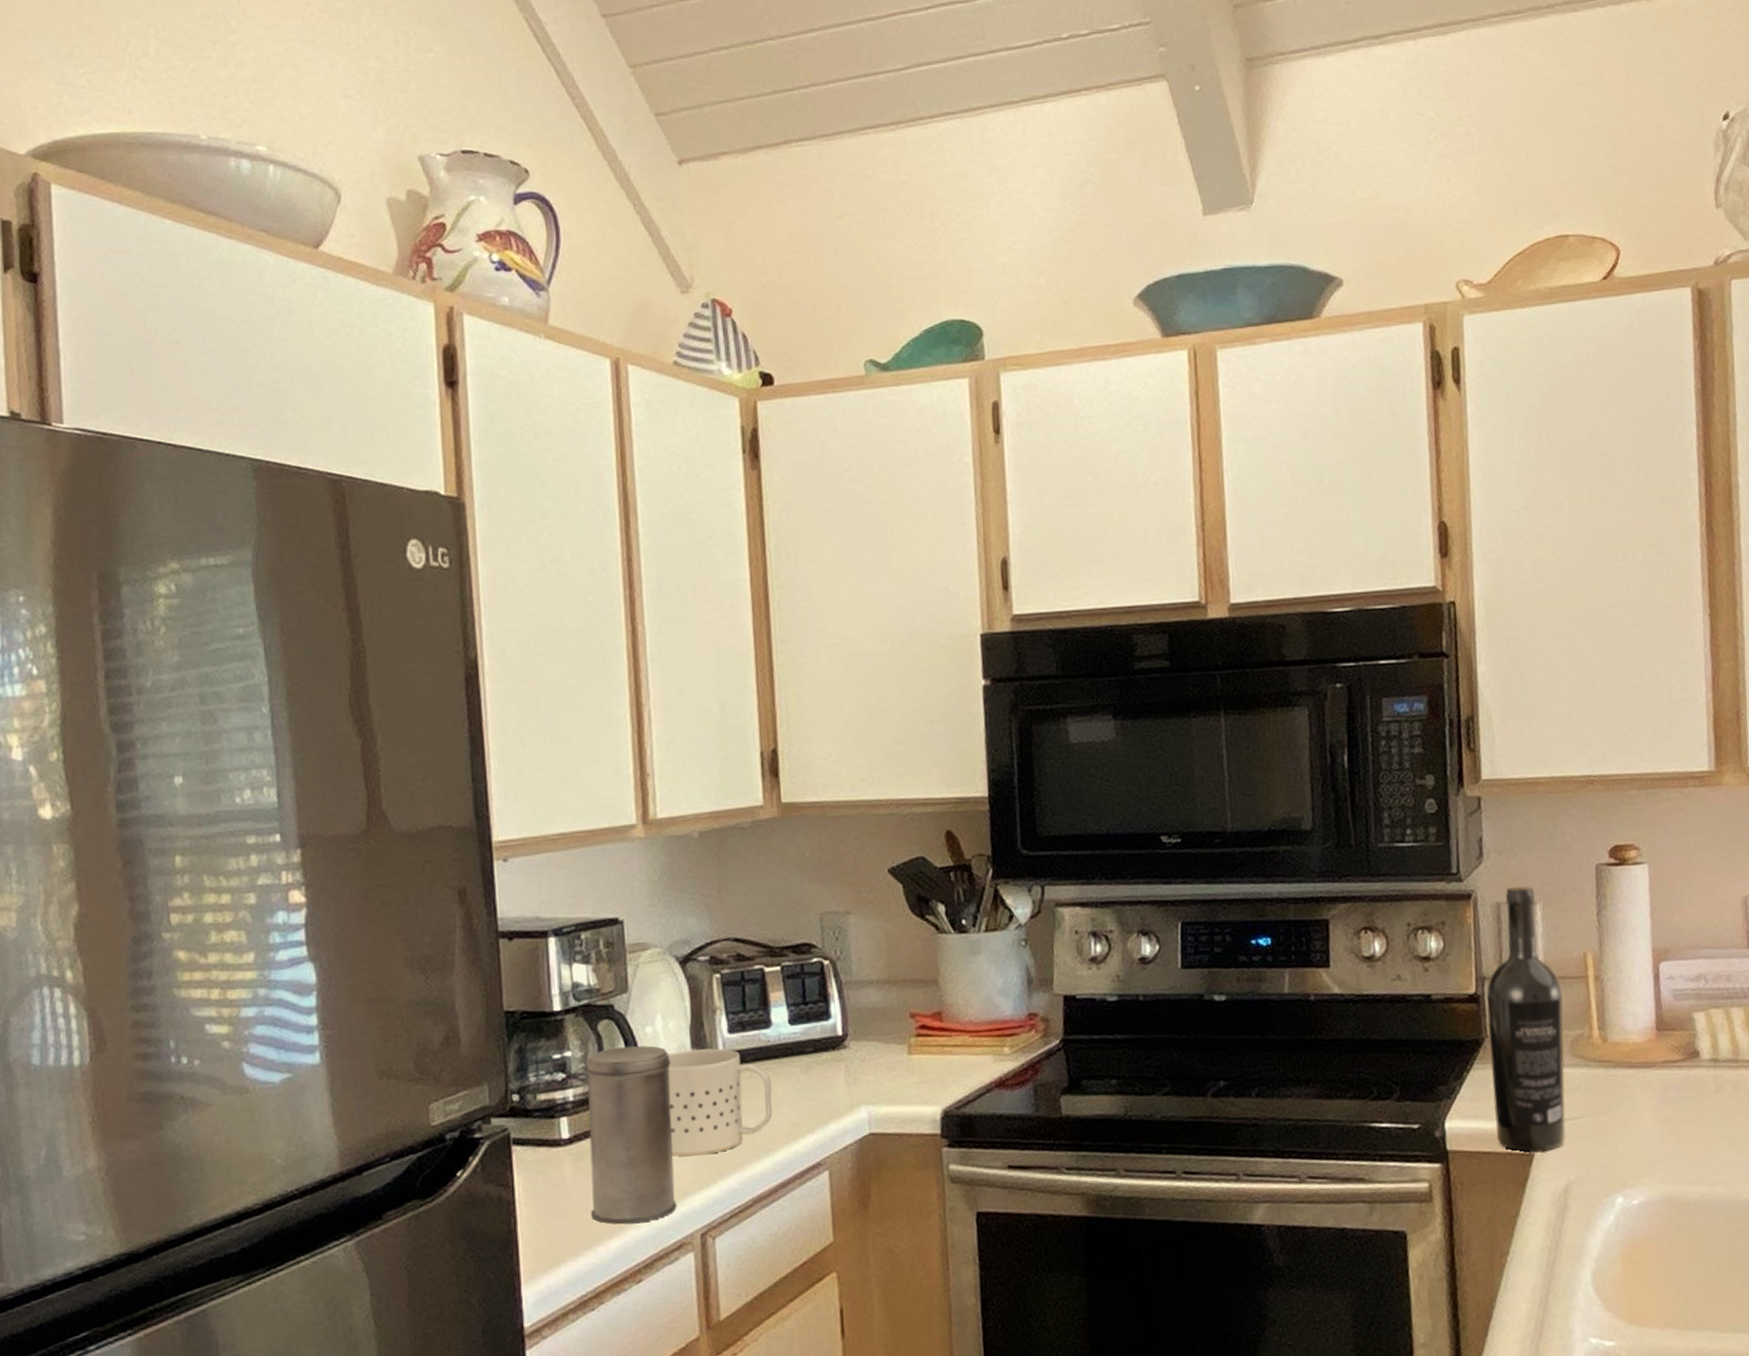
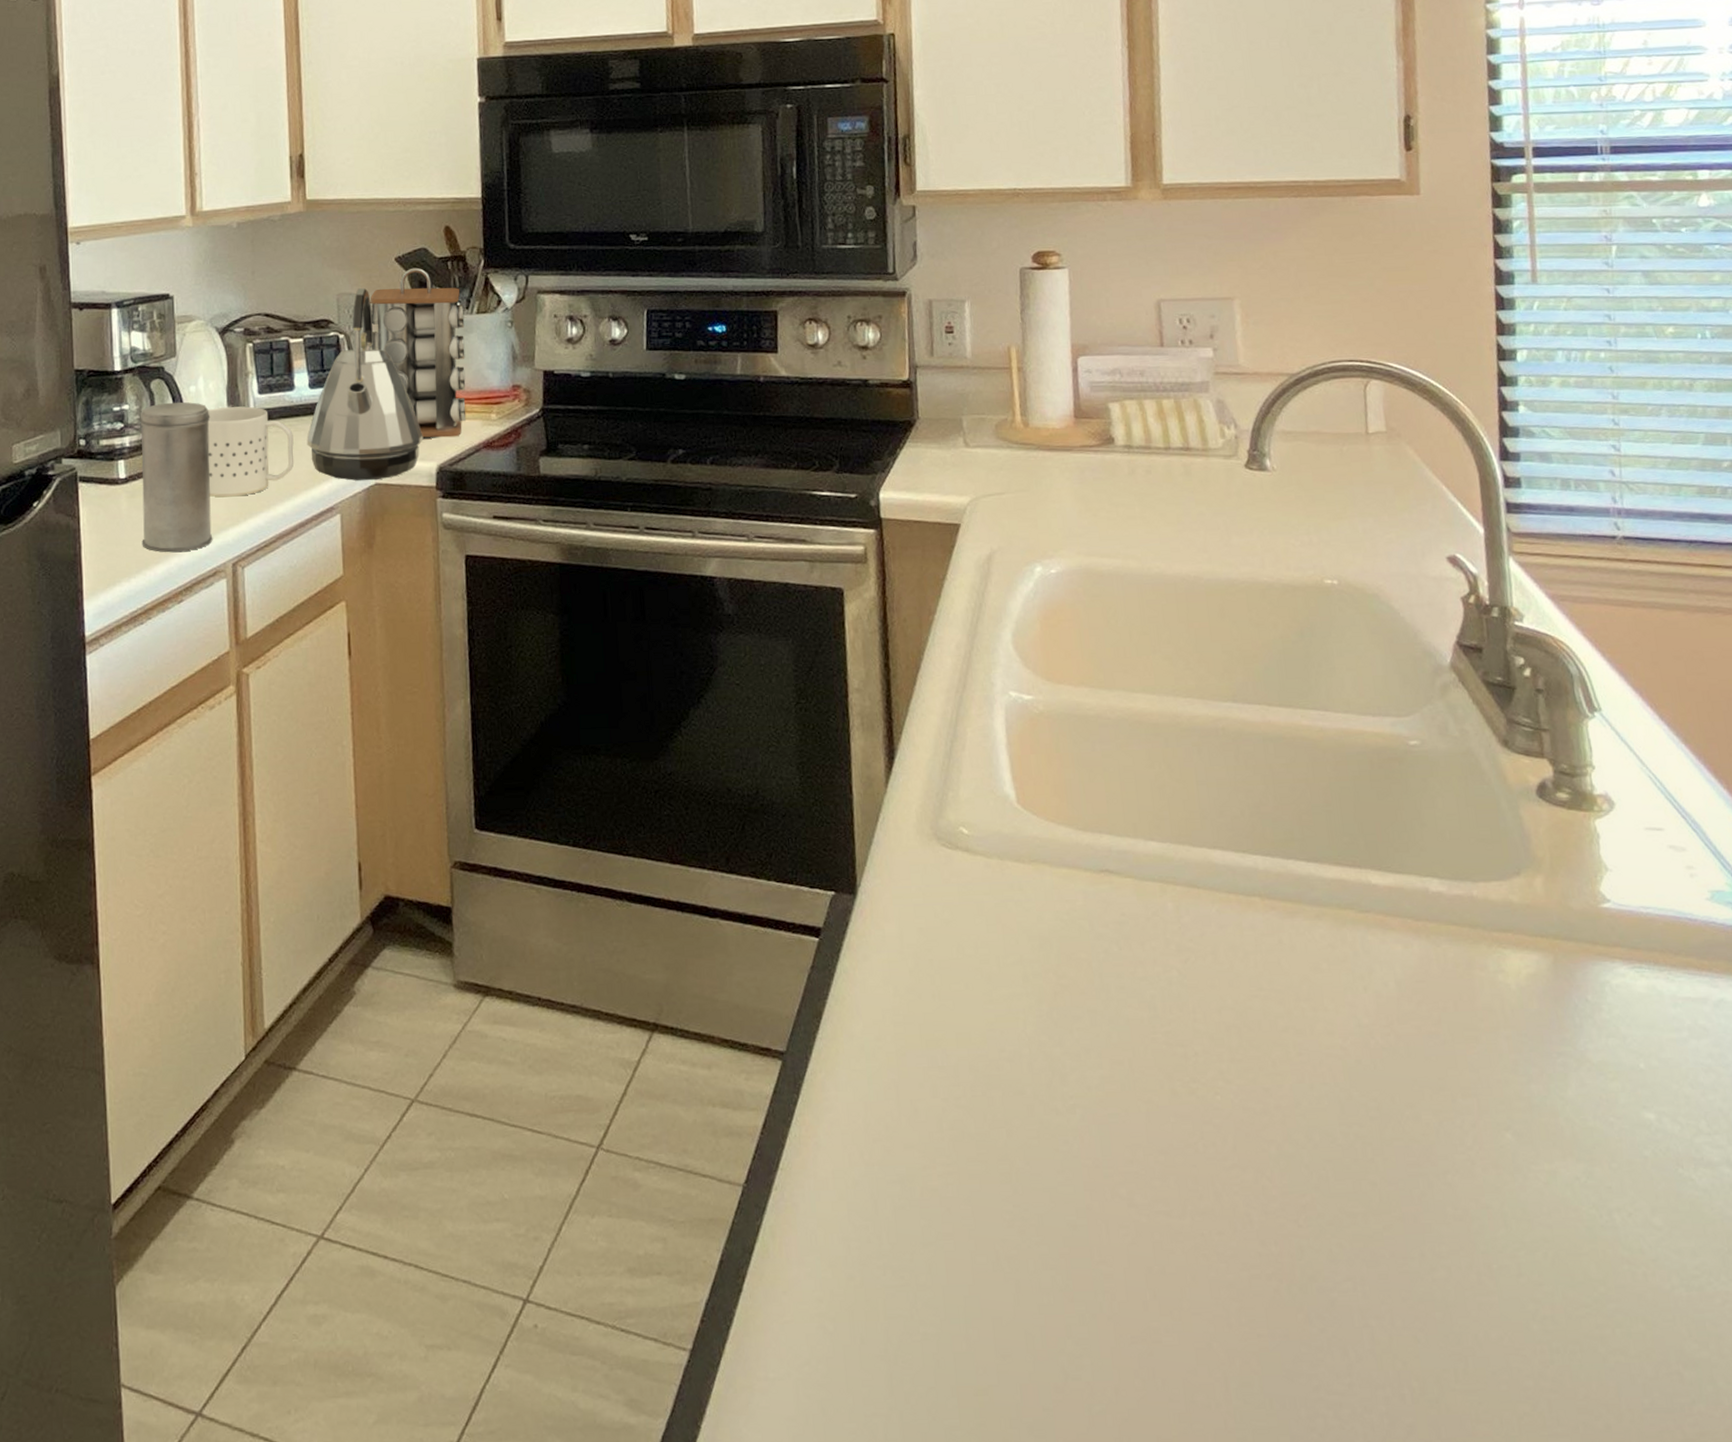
kettle: none [787,905,925,1131] -> present [306,288,424,481]
spice rack: none [859,879,976,1079] -> present [370,267,467,439]
wine bottle: present [1486,886,1566,1152] -> none [918,286,990,523]

